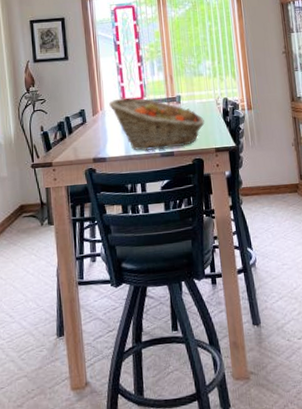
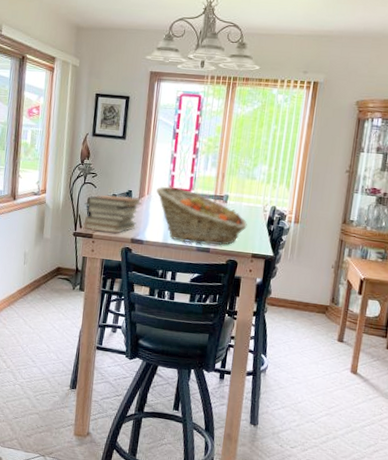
book stack: none [38,114,97,159] -> present [83,194,142,233]

